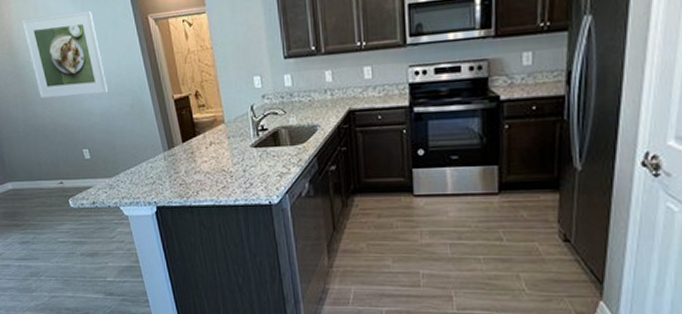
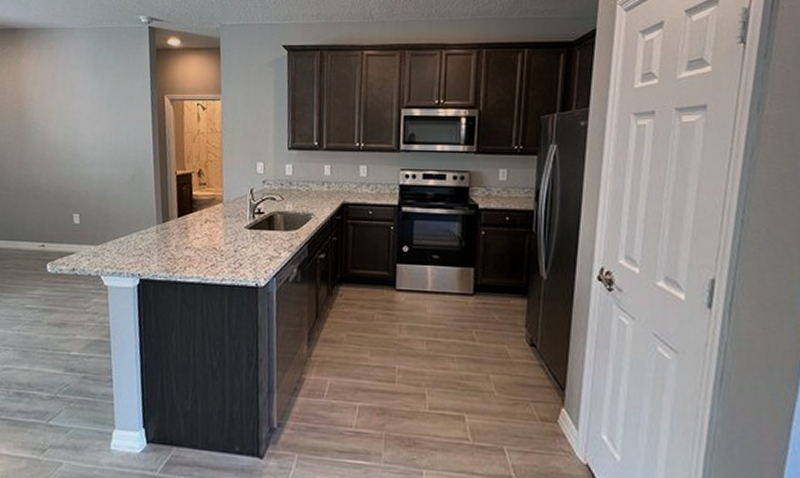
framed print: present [21,10,109,99] -> none [36,83,113,162]

